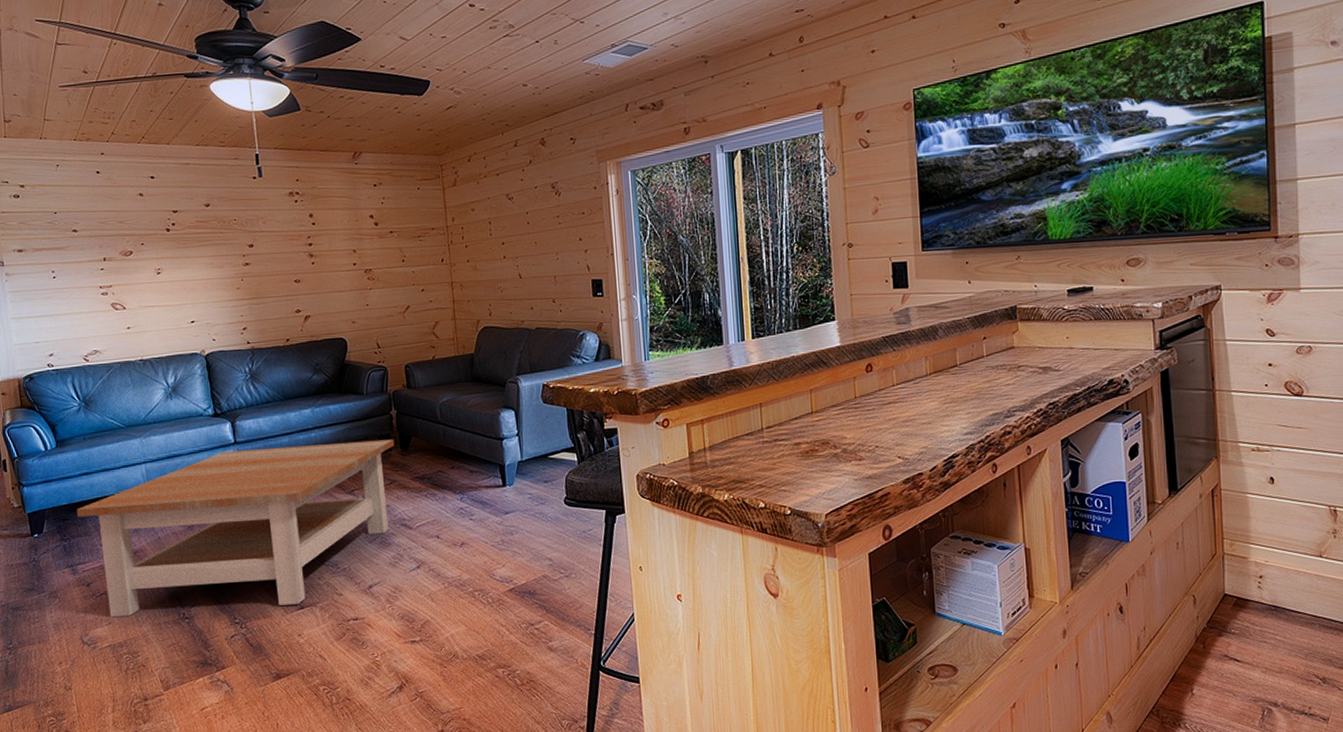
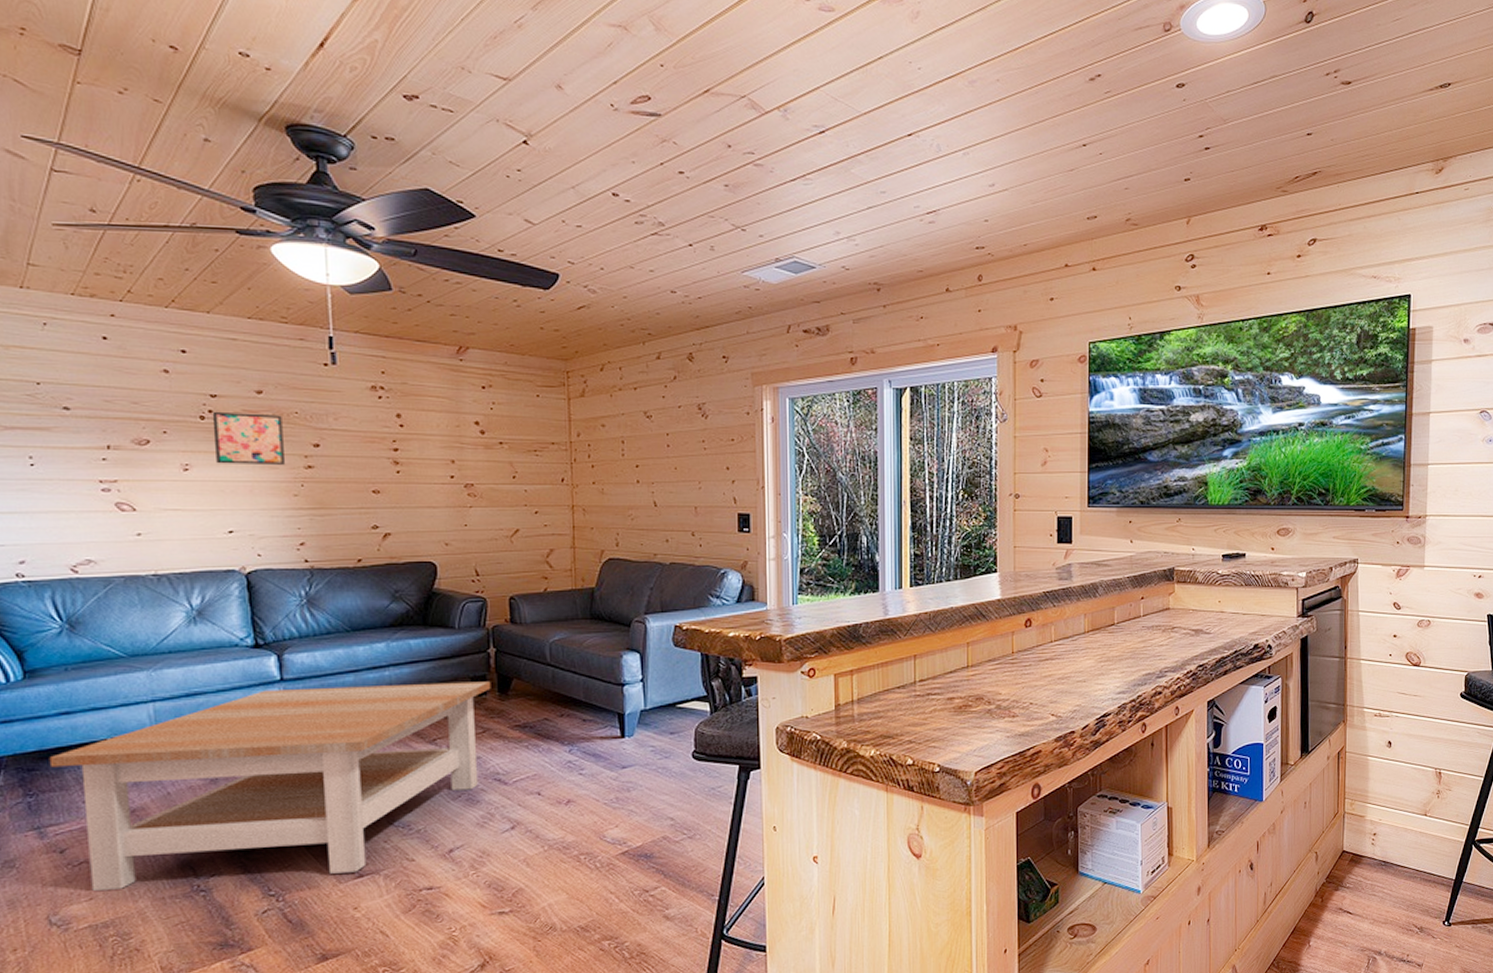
wall art: none [175,223,228,267] -> present [212,411,284,465]

